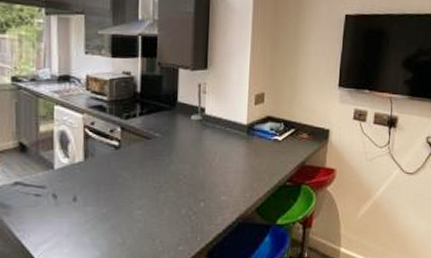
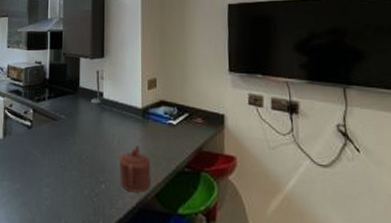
teapot: none [220,163,252,208] -> present [120,145,150,193]

